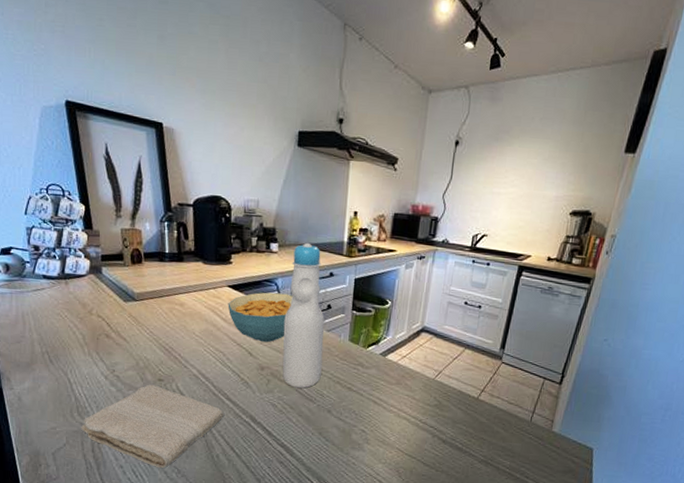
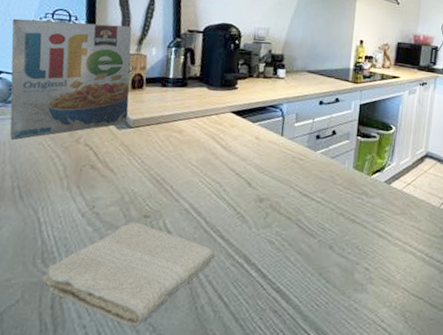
cereal box: none [11,194,132,311] -> present [10,18,132,140]
cereal bowl: present [228,292,293,343] -> none [229,118,298,172]
bottle: present [282,242,325,389] -> none [282,69,329,222]

